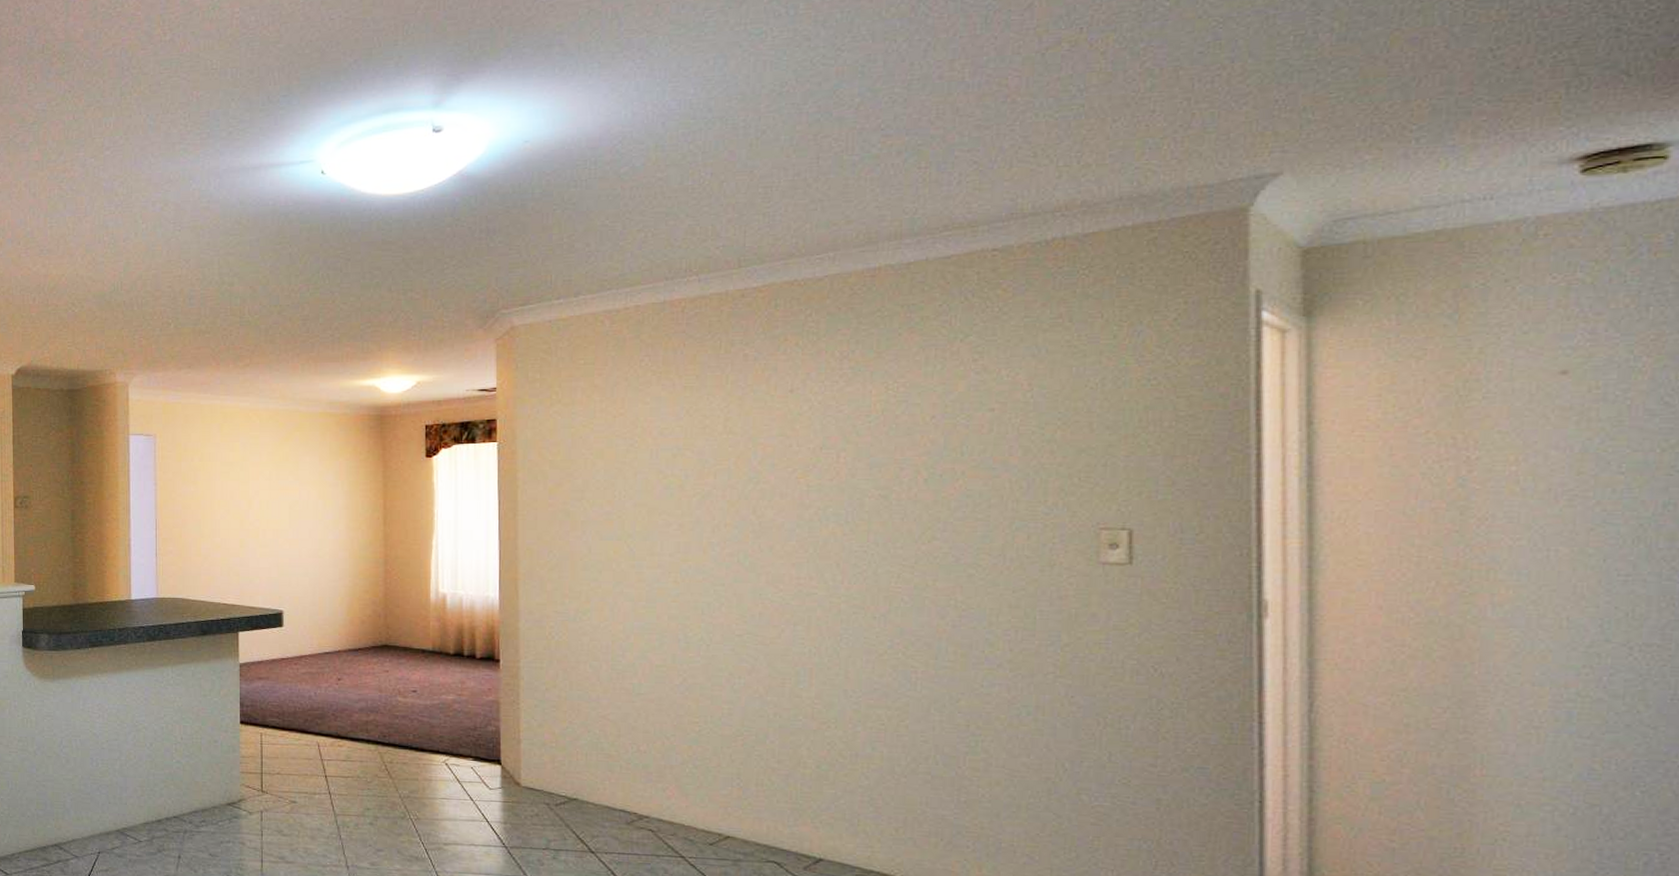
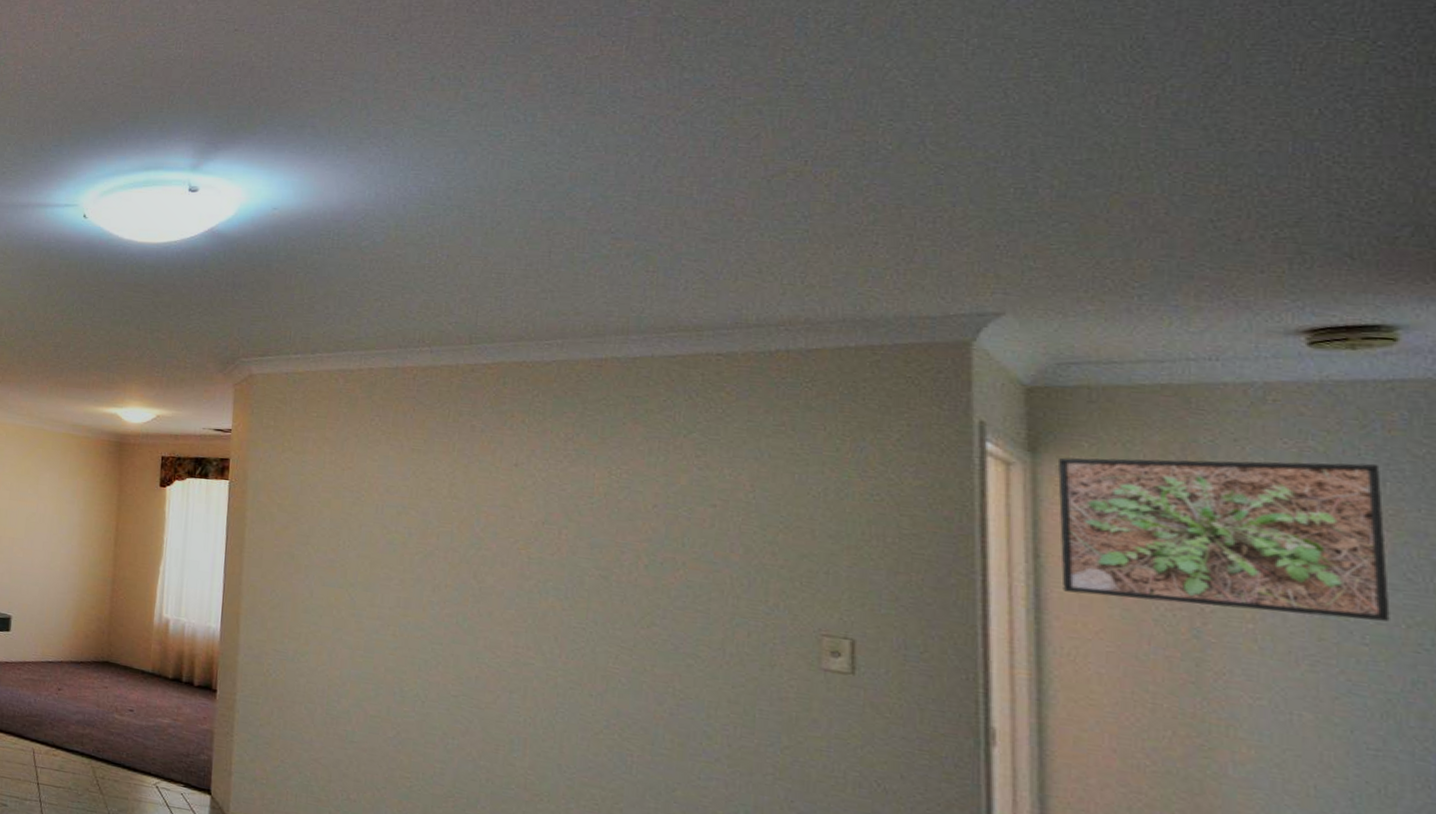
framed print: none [1331,290,1647,456] -> present [1057,457,1390,622]

